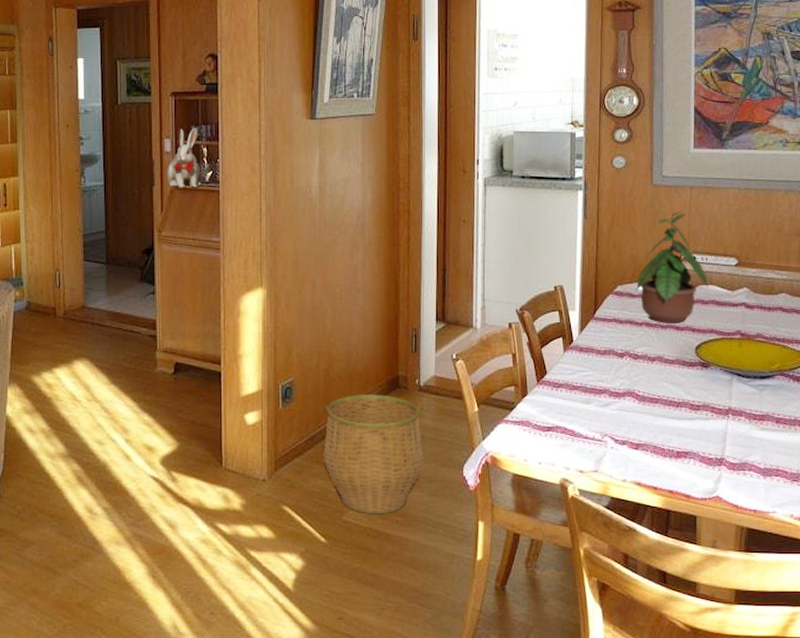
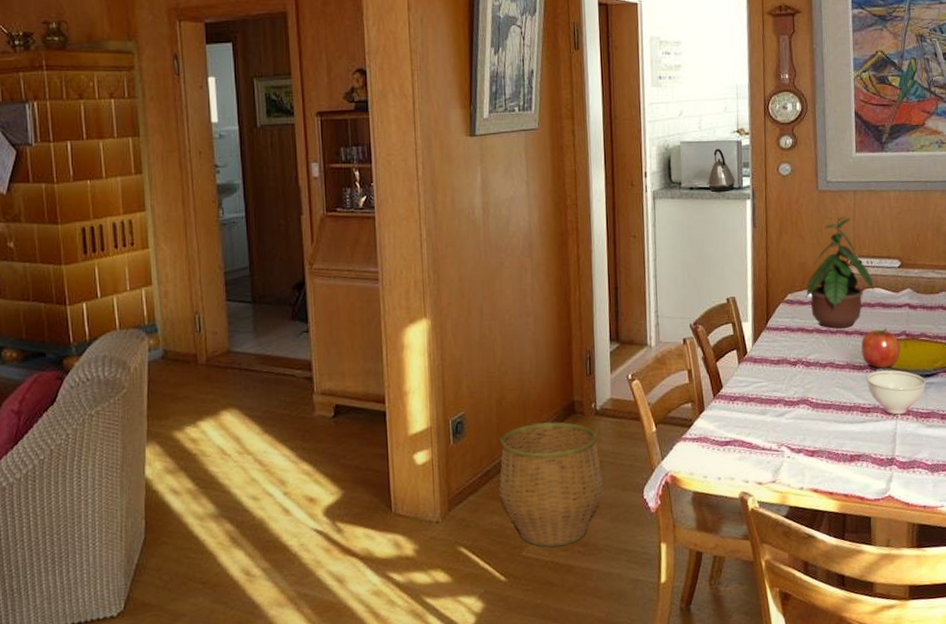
decorative figurine: present [167,127,202,188] -> none [316,149,355,216]
kettle: none [540,139,568,183] -> present [708,148,736,193]
fruit: none [692,326,734,367] -> present [860,327,901,369]
bowl: none [696,369,761,415] -> present [866,370,926,415]

